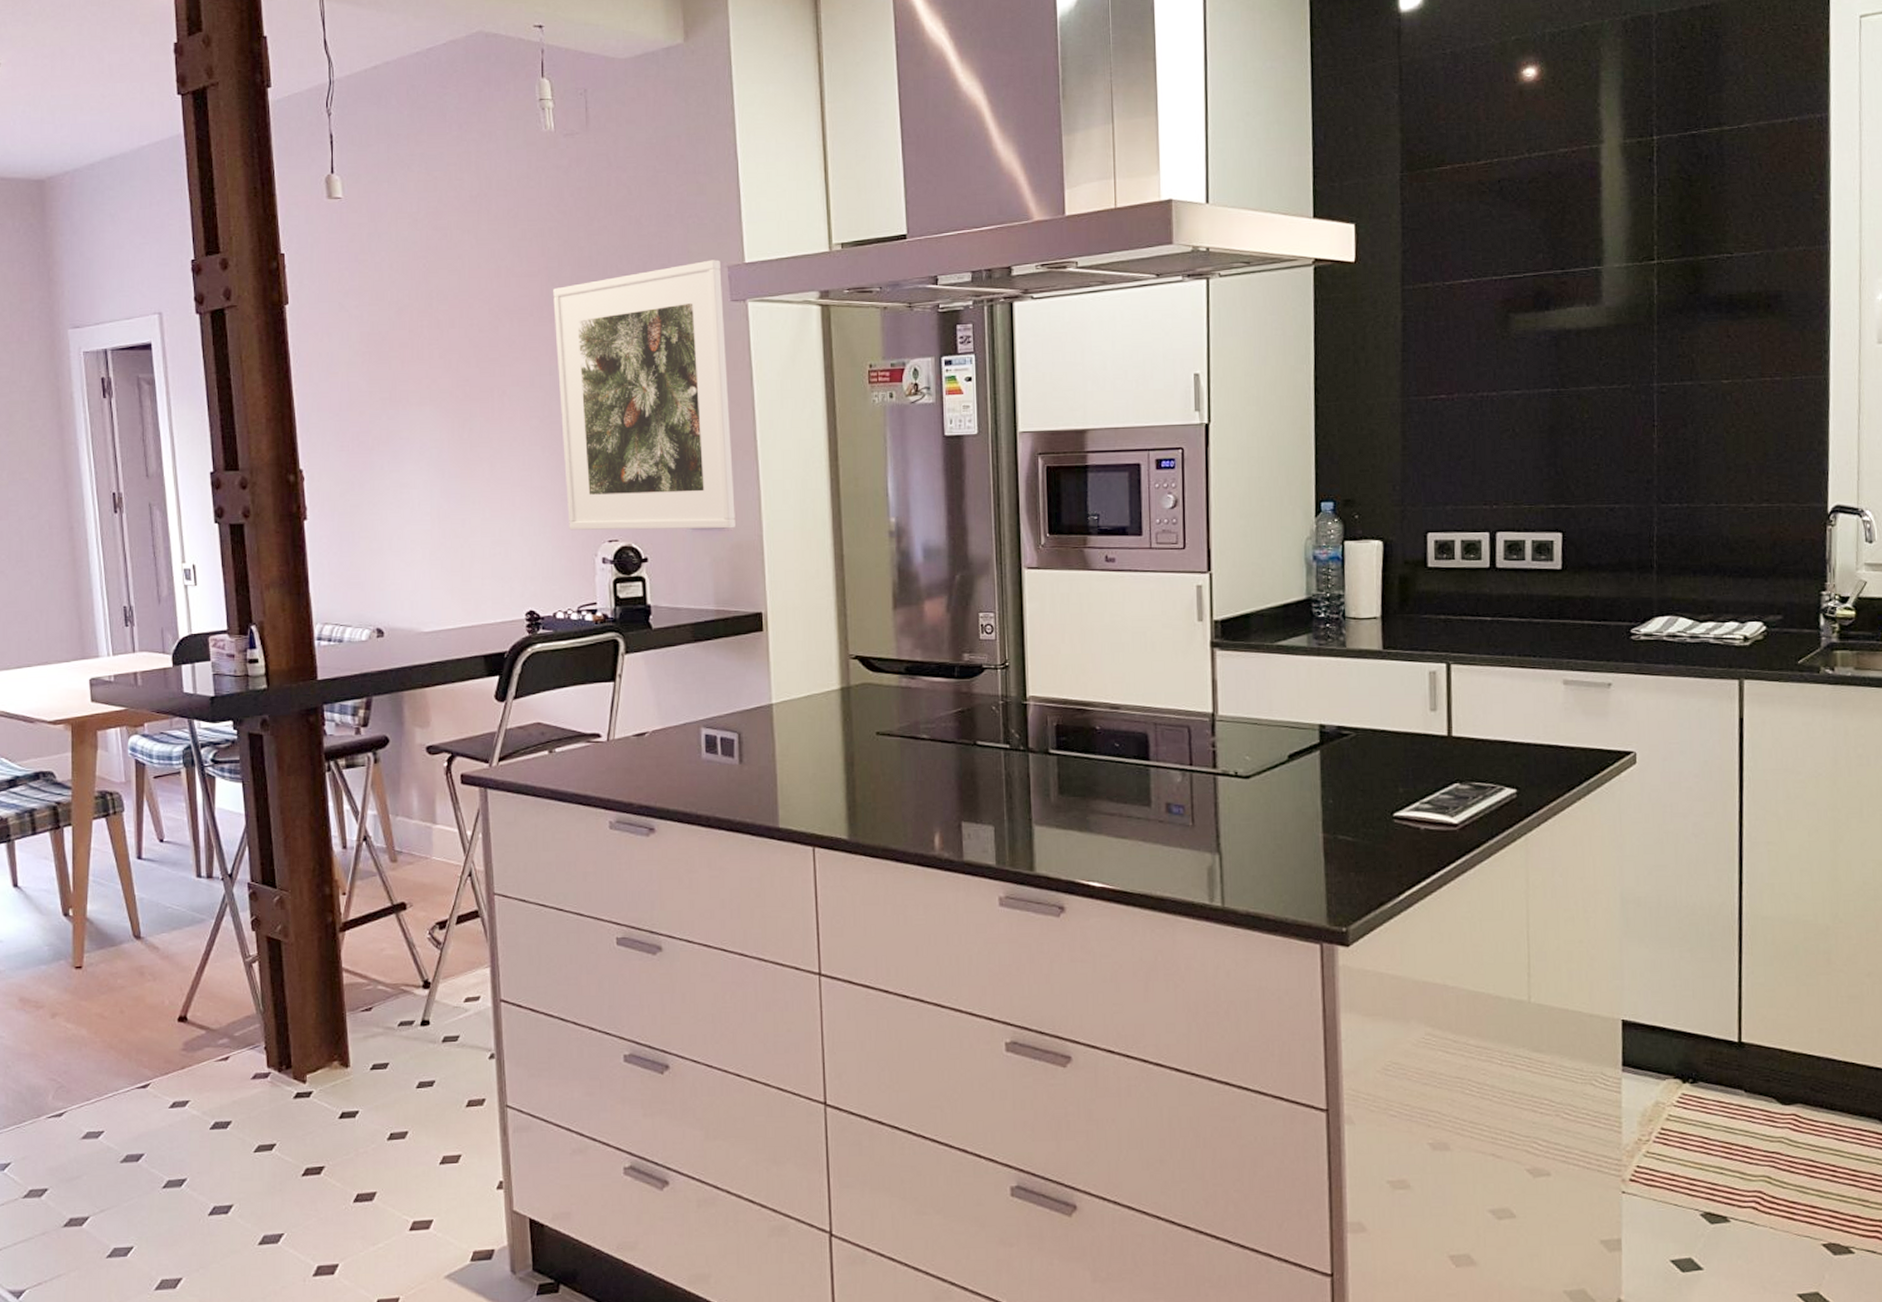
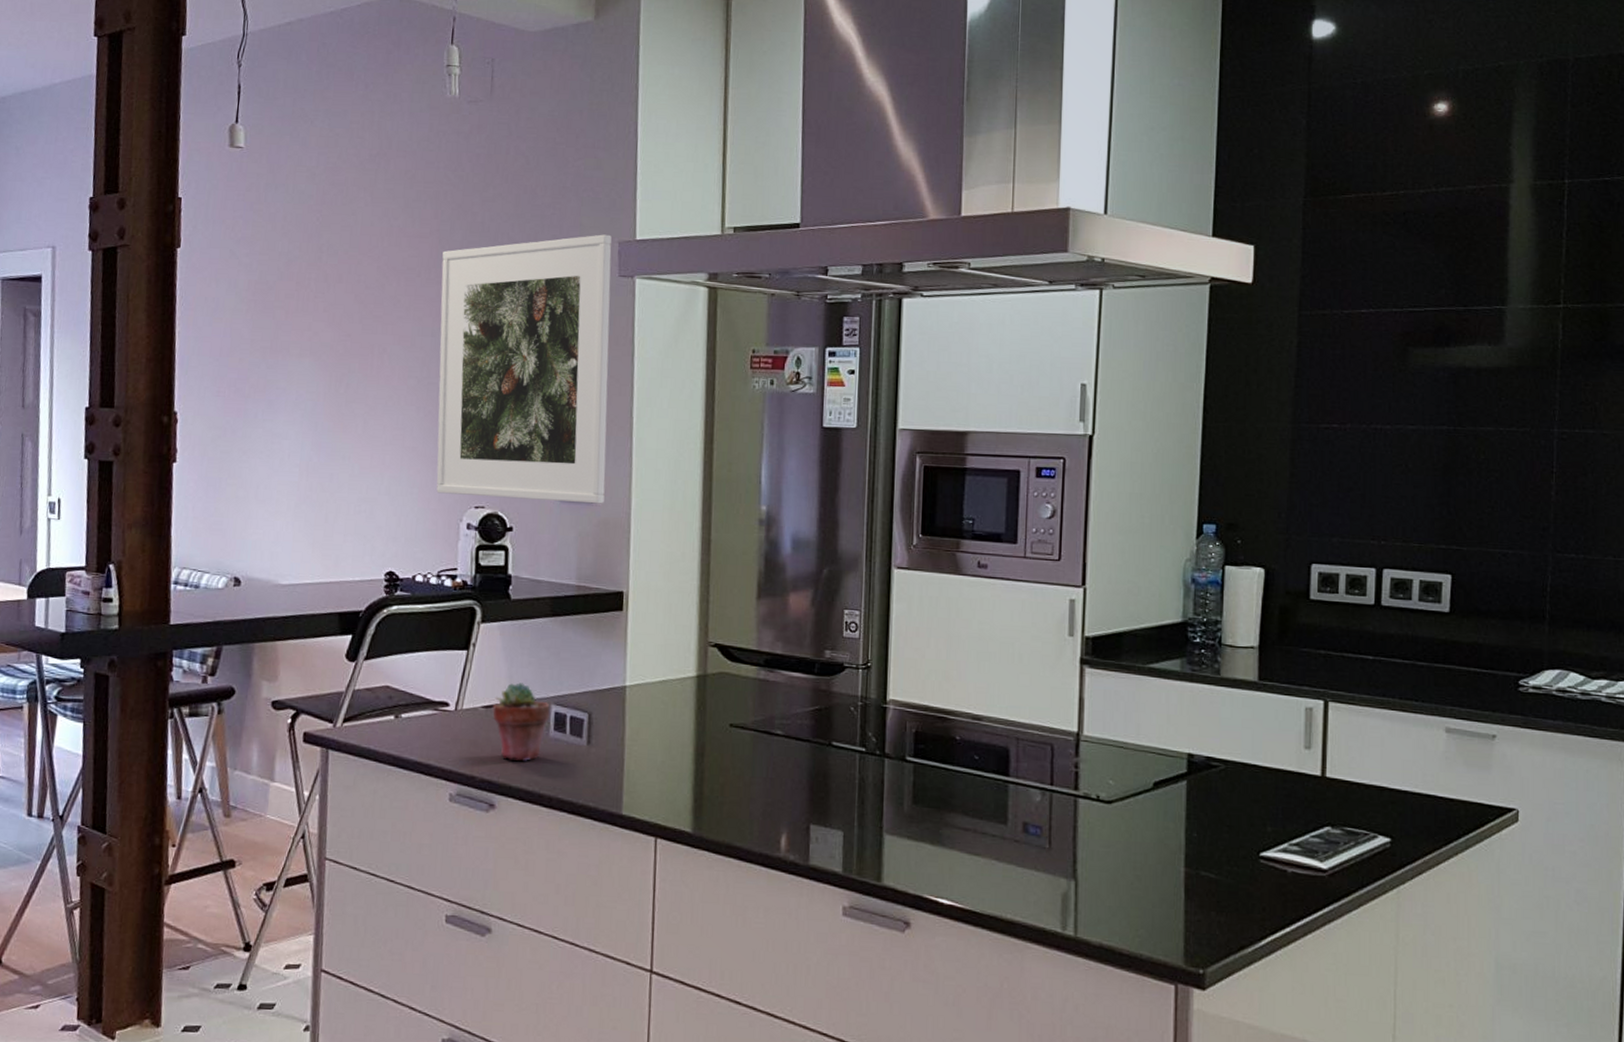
potted succulent: none [644,709,700,784] -> present [492,682,550,761]

